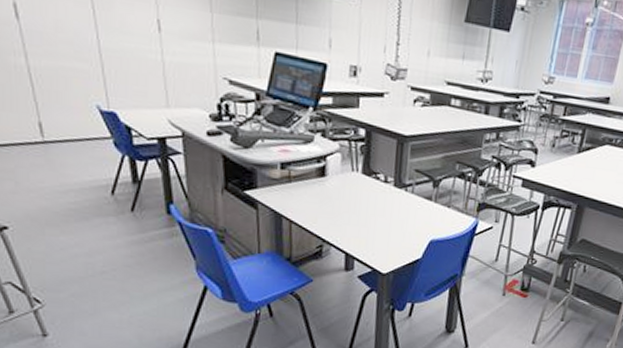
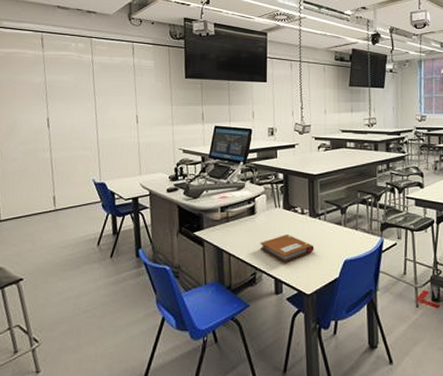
notebook: none [329,204,396,237] -> present [260,234,314,263]

